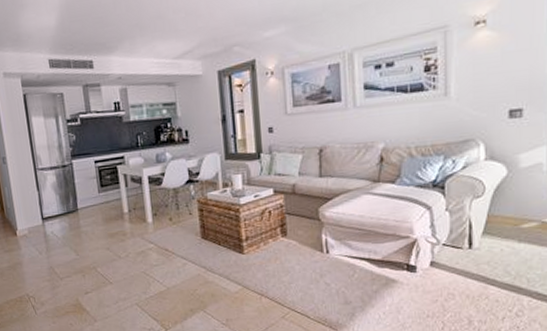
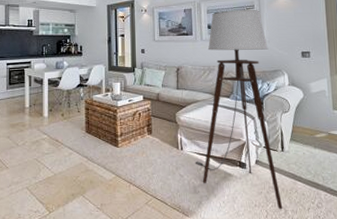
floor lamp: none [345,53,467,320] -> present [195,10,283,210]

